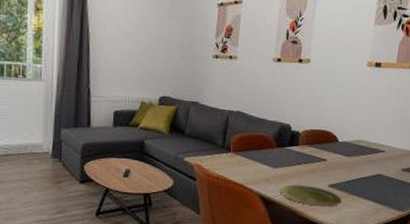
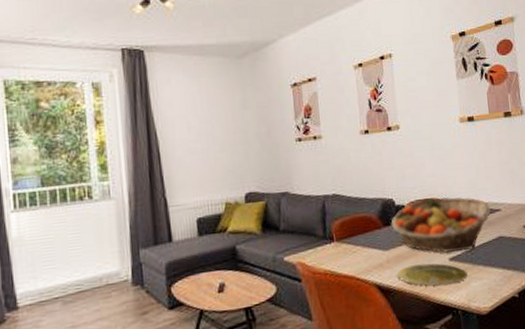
fruit basket: none [283,129,376,181] -> present [391,196,491,254]

